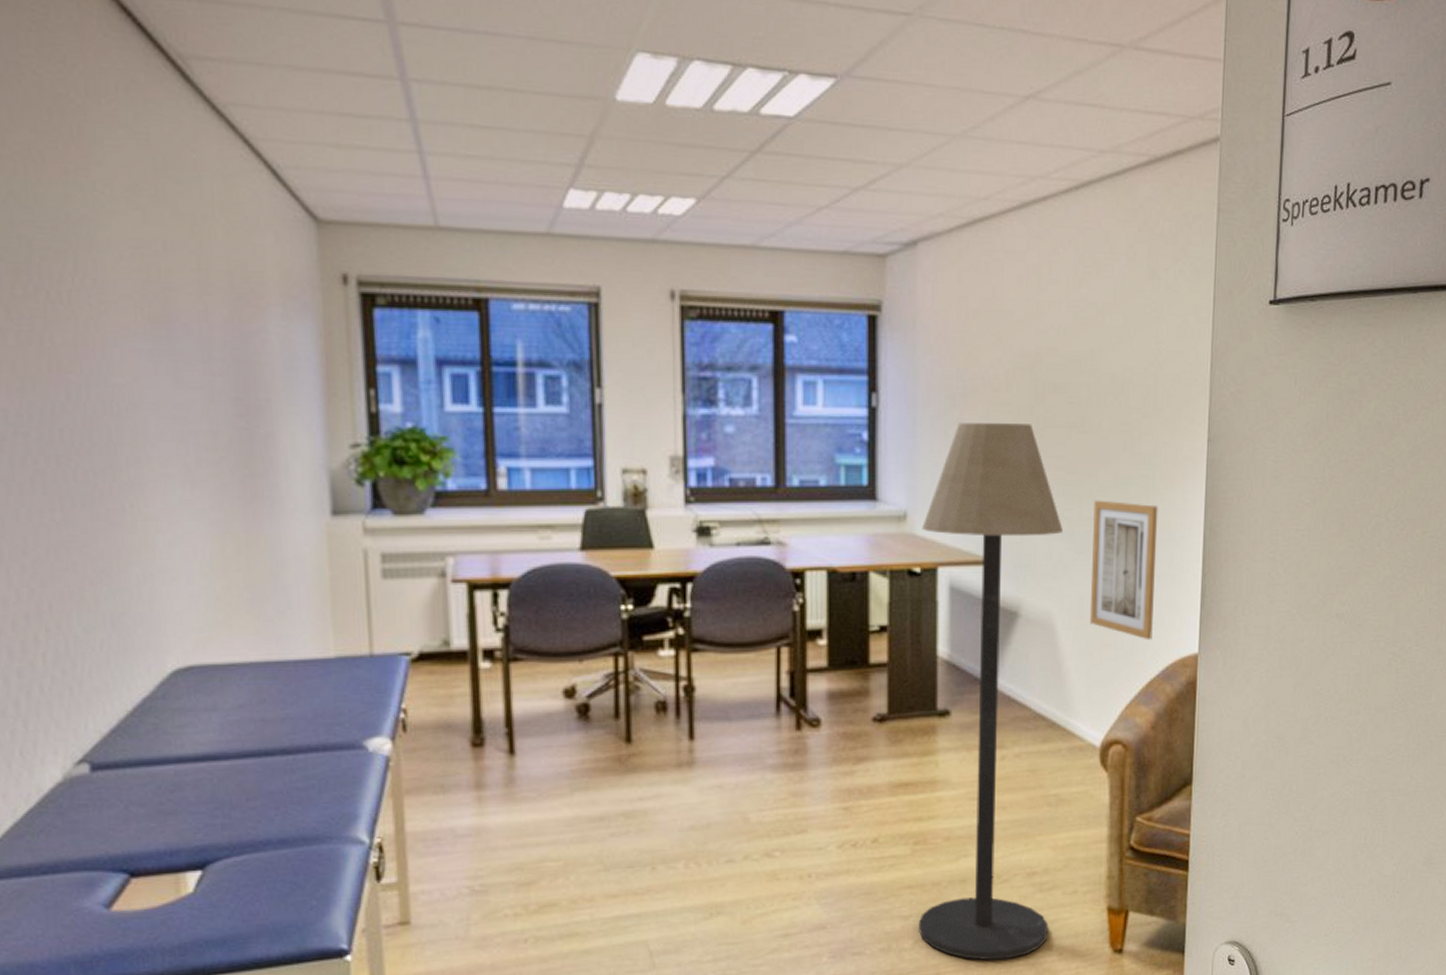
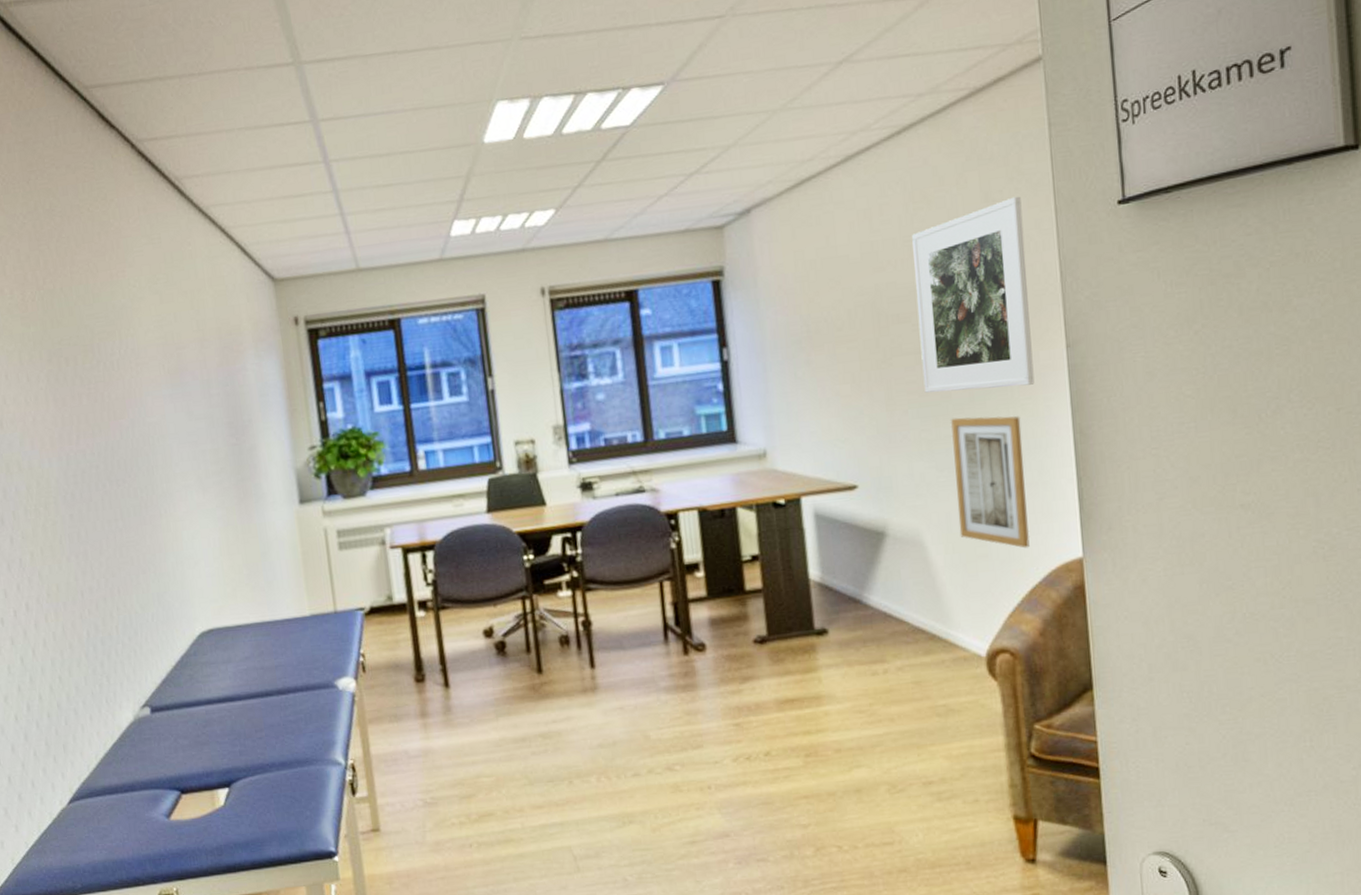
floor lamp: present [919,423,1063,961] -> none [782,355,952,868]
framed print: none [1072,278,1184,475] -> present [912,196,1035,393]

